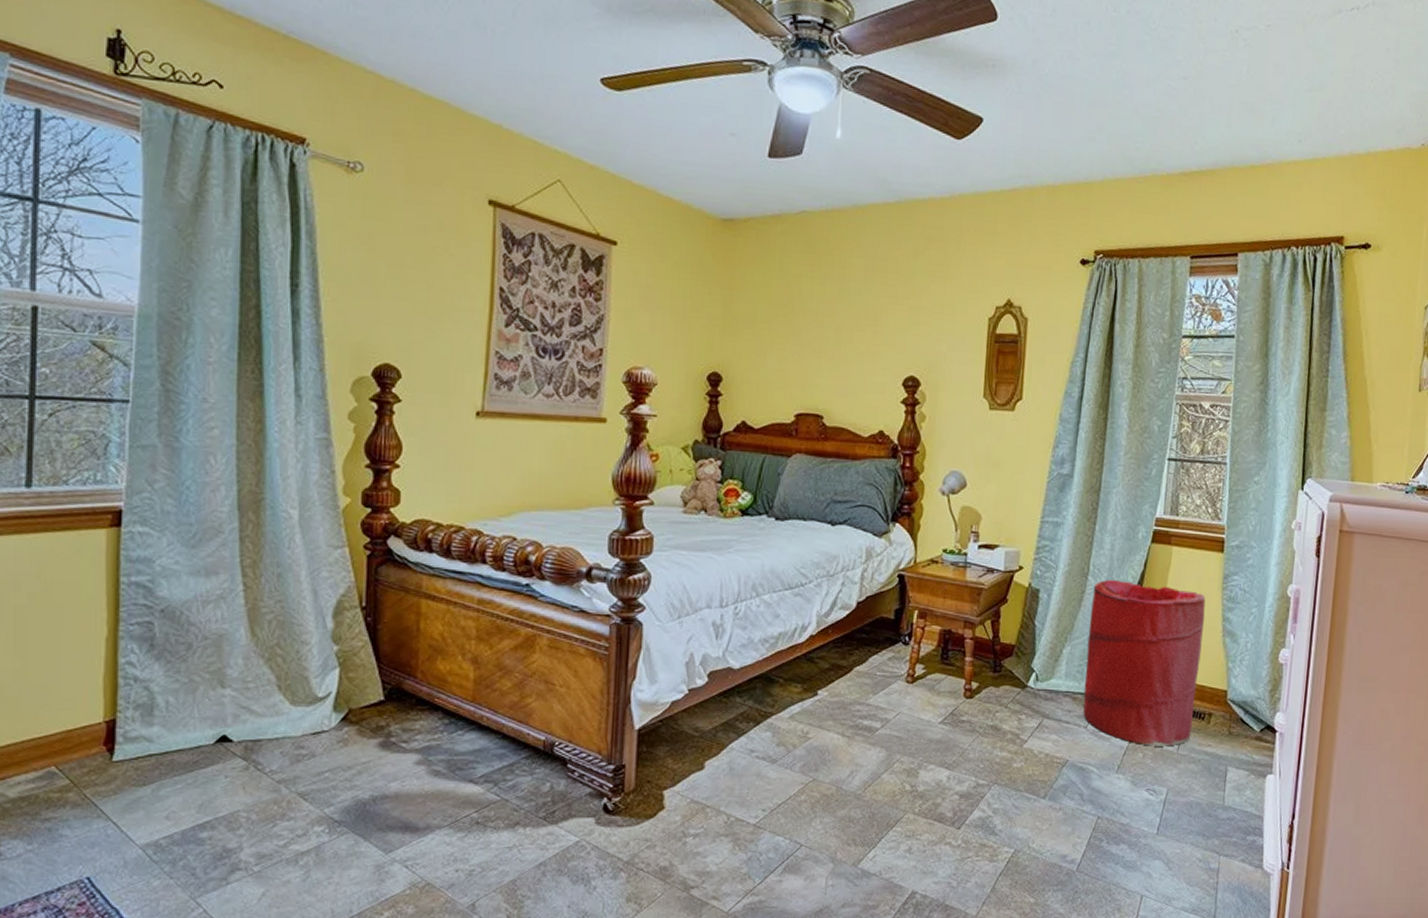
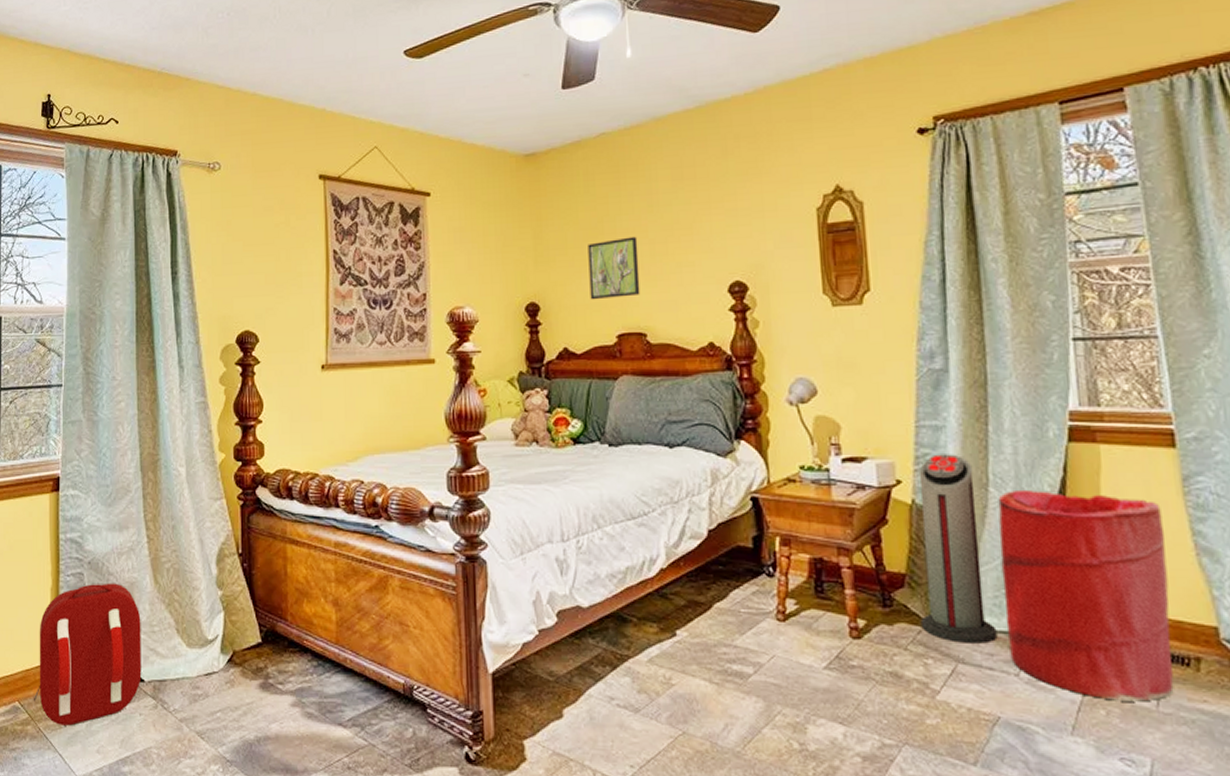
backpack: none [78,634,231,791] -> present [34,583,142,726]
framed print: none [773,319,826,379] -> present [588,236,640,300]
air purifier: none [1020,546,1079,703] -> present [918,454,998,644]

